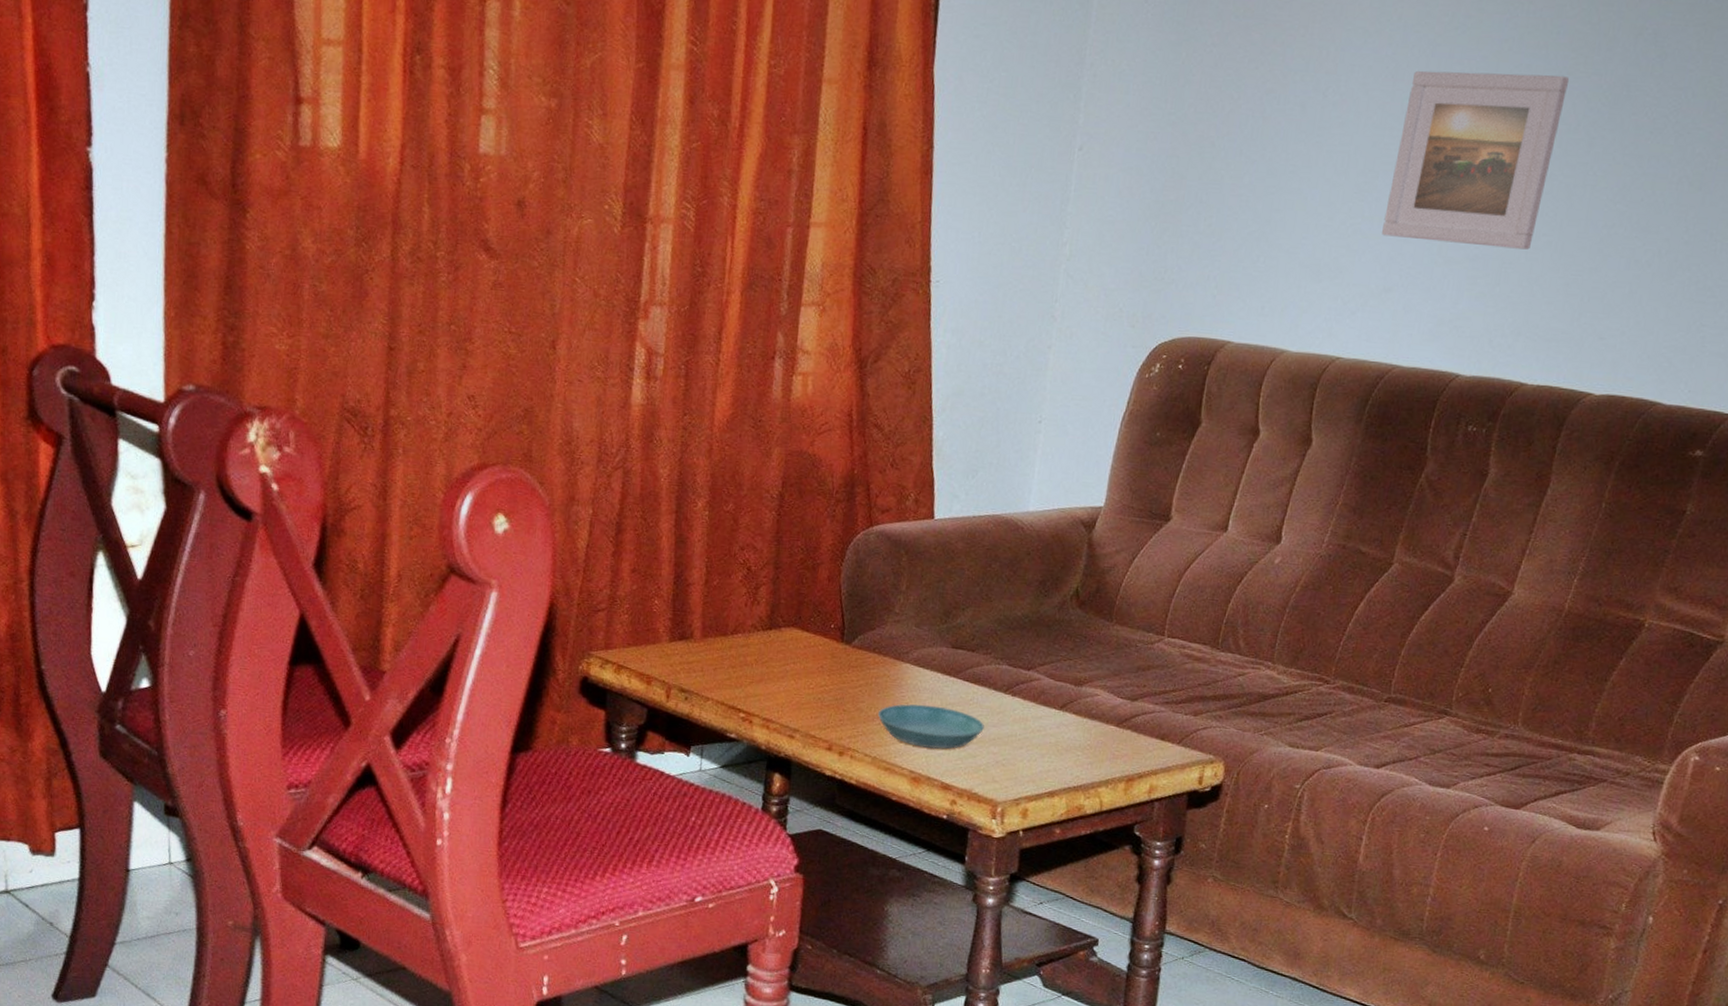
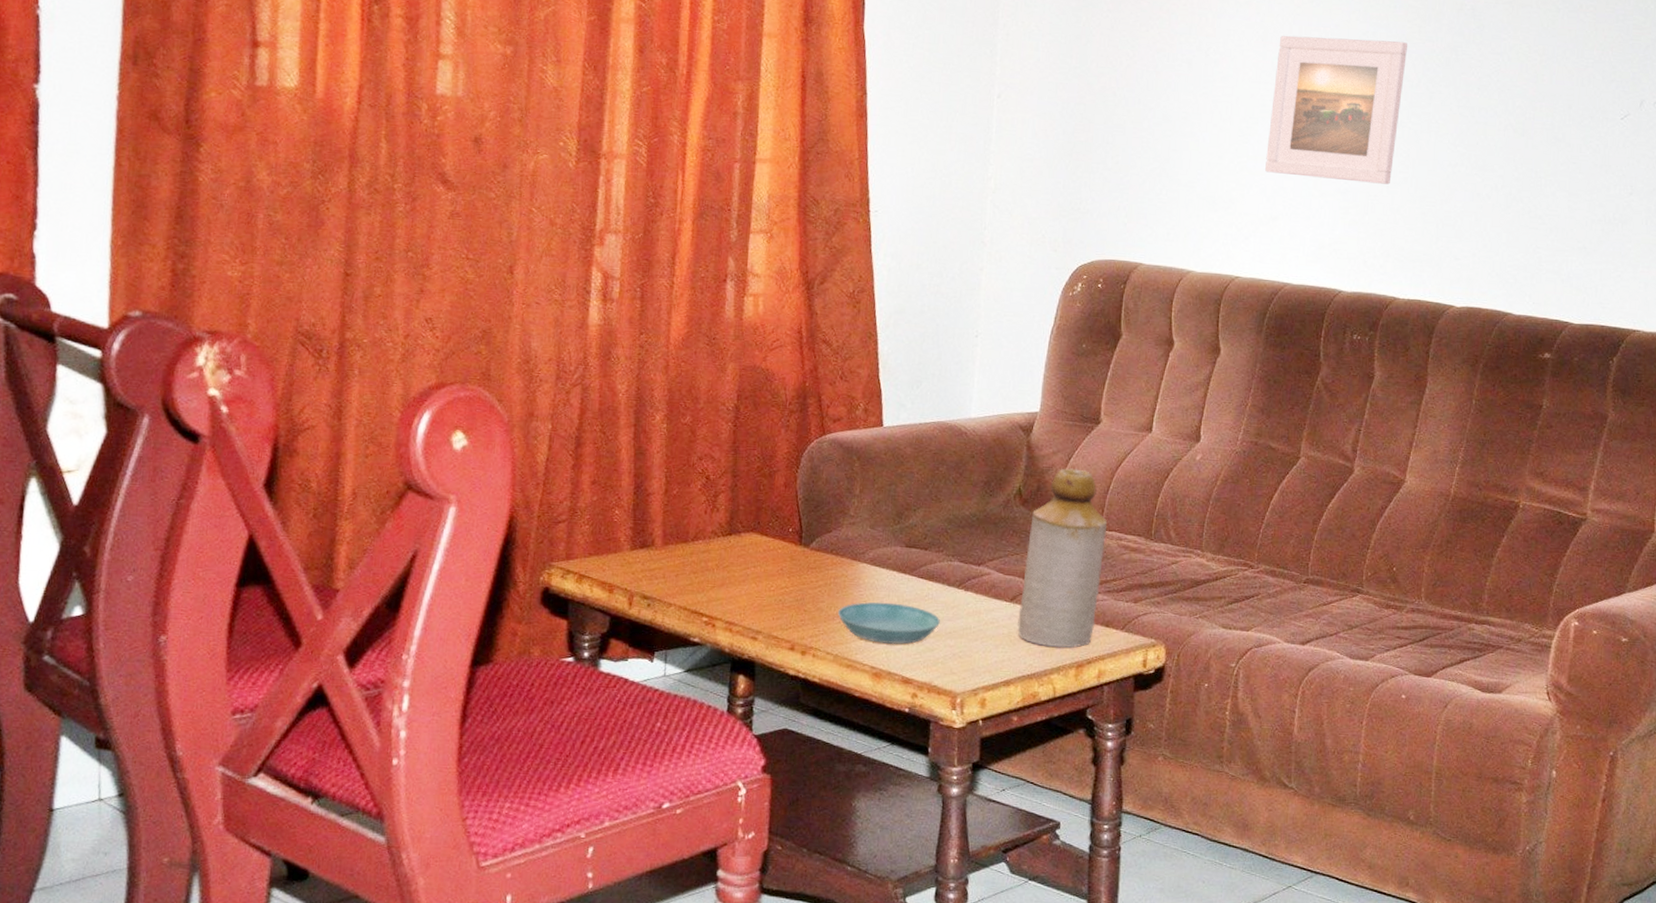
bottle: none [1066,568,1171,761] -> present [1017,468,1108,648]

